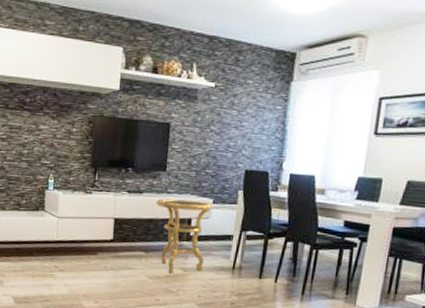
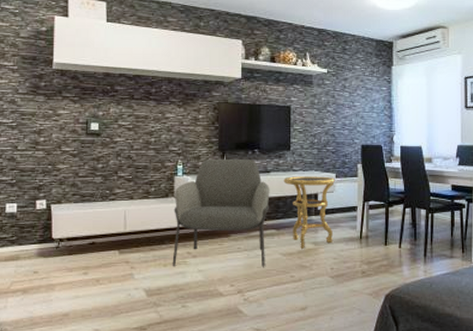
armchair: none [40,175,141,288] -> present [172,158,270,267]

